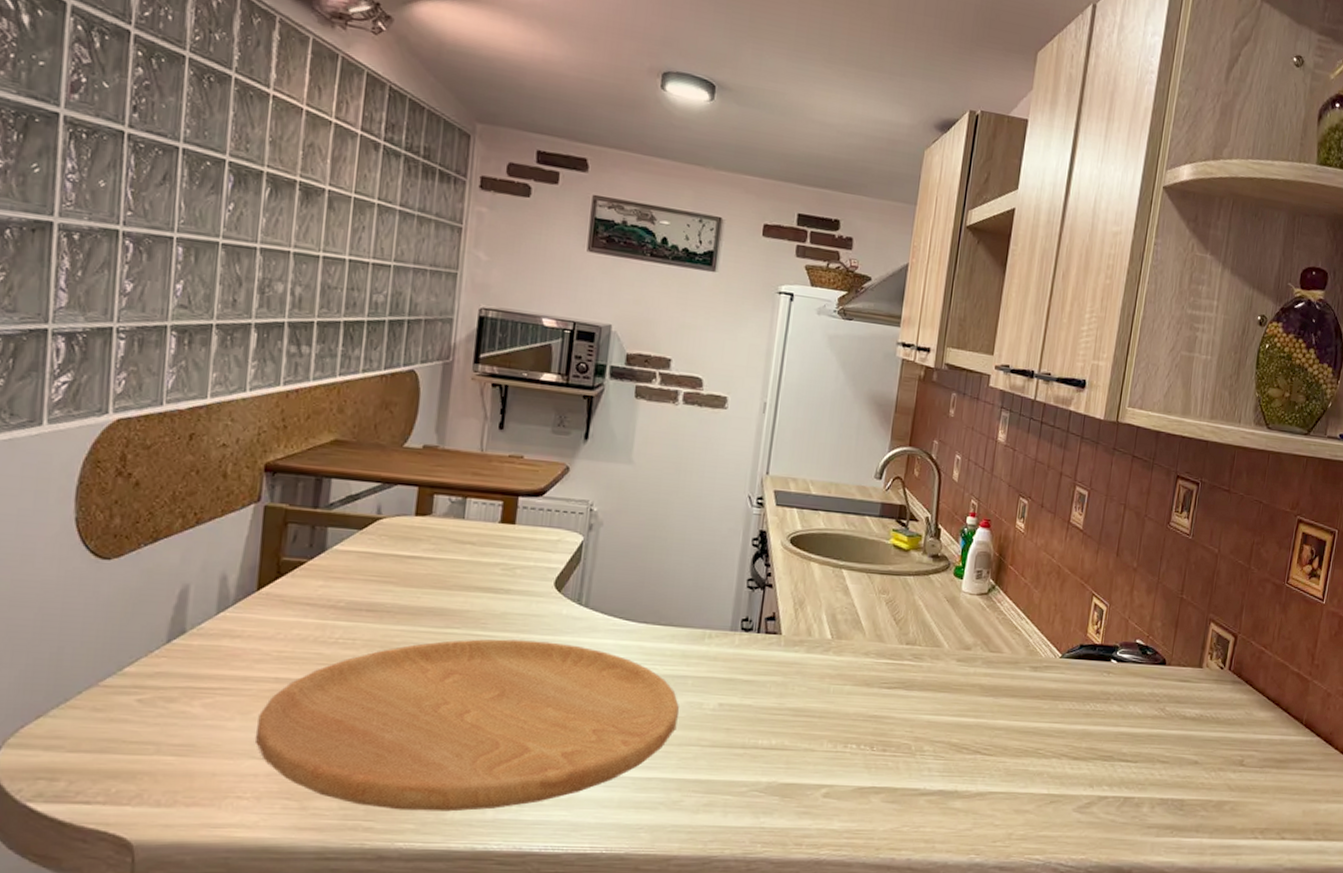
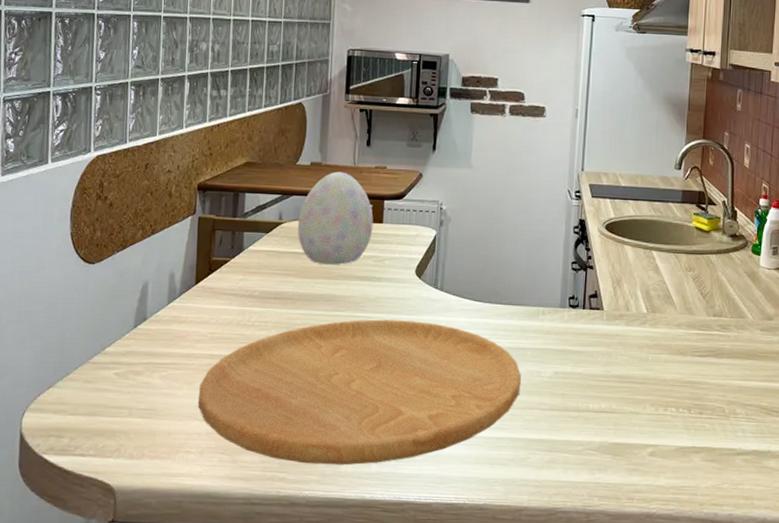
decorative egg: none [401,458,504,573] -> present [297,171,374,265]

